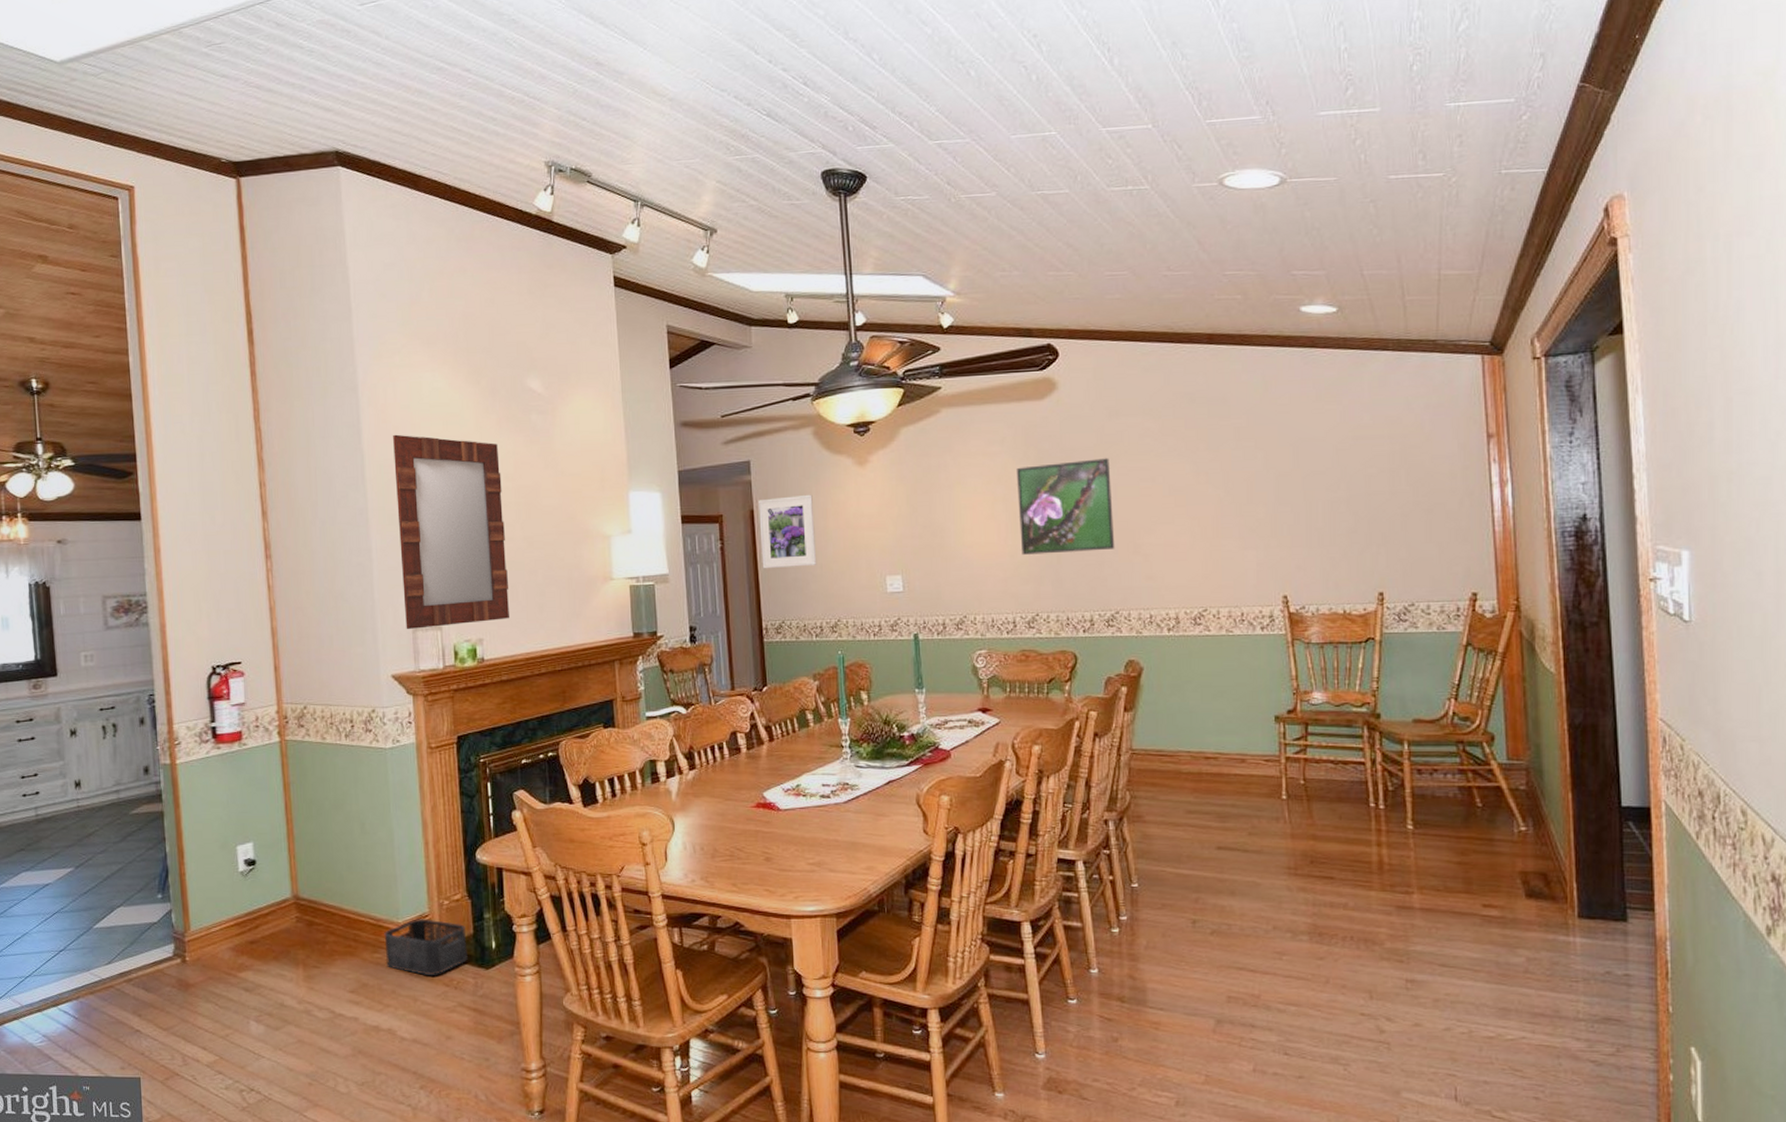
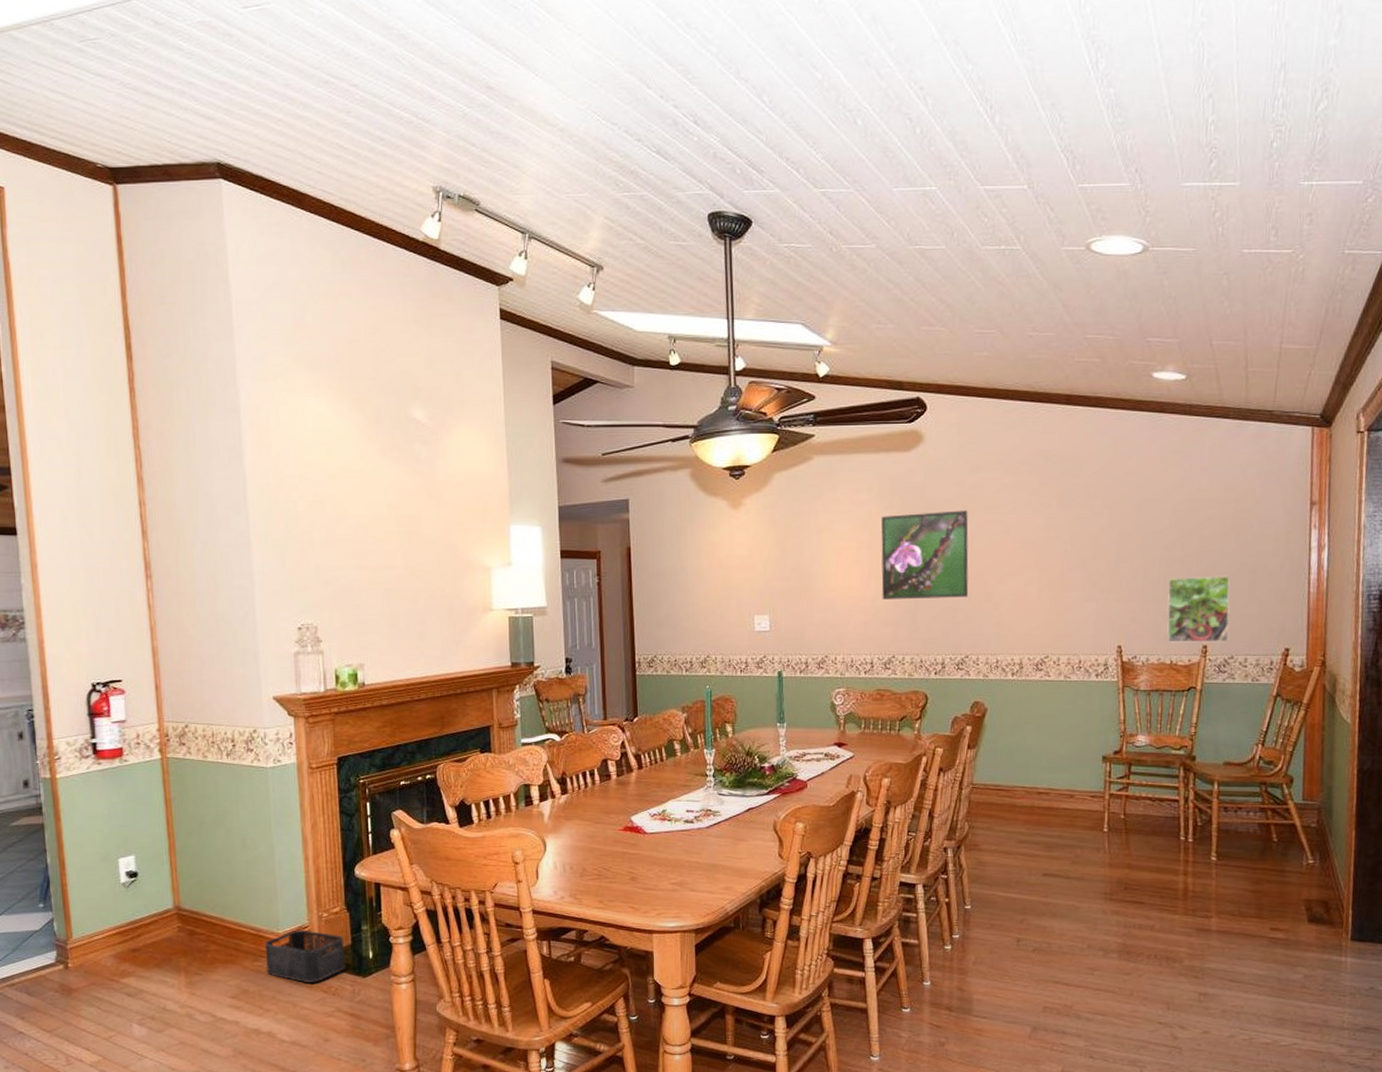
home mirror: present [393,434,509,630] -> none [276,458,391,653]
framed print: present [759,494,817,569] -> none [636,534,690,605]
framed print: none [1334,516,1407,591] -> present [1167,576,1231,643]

